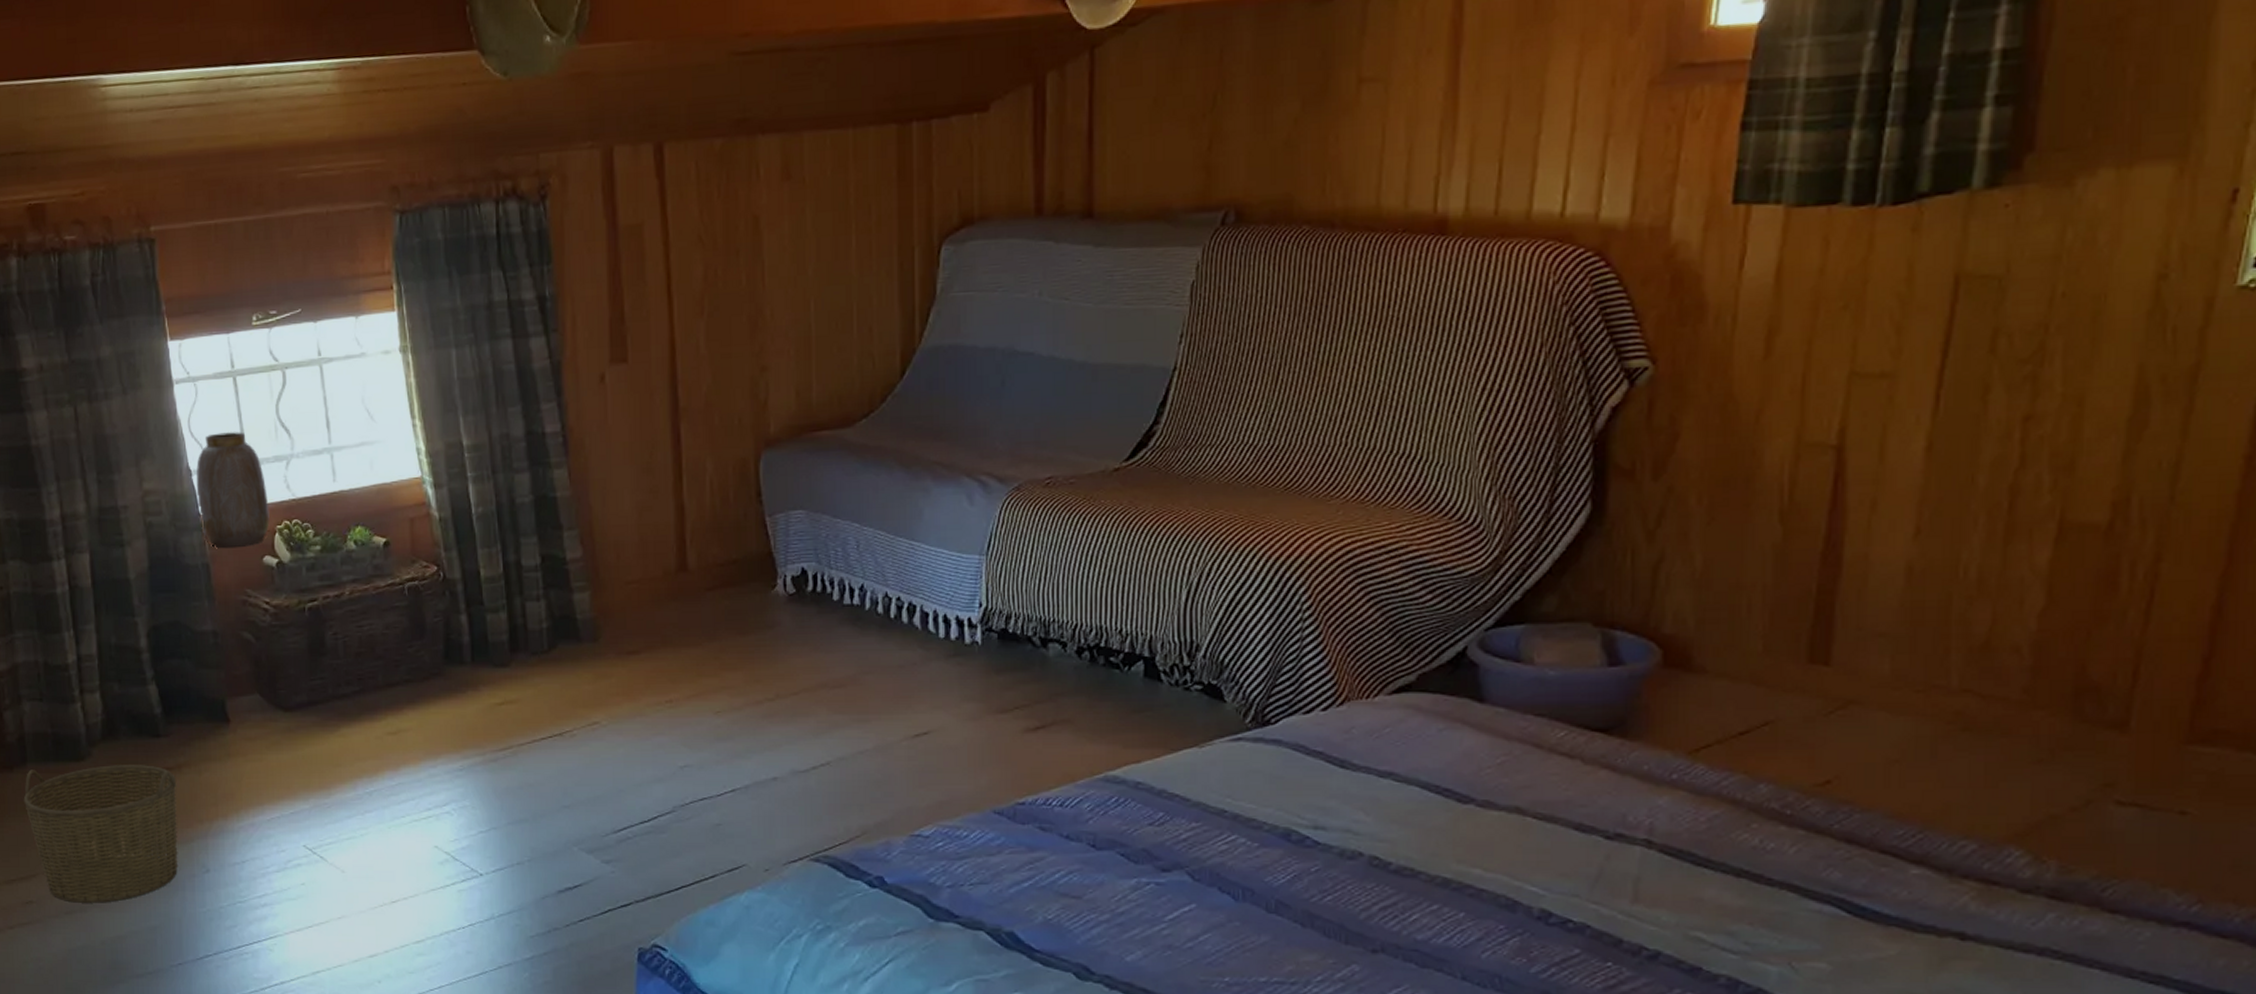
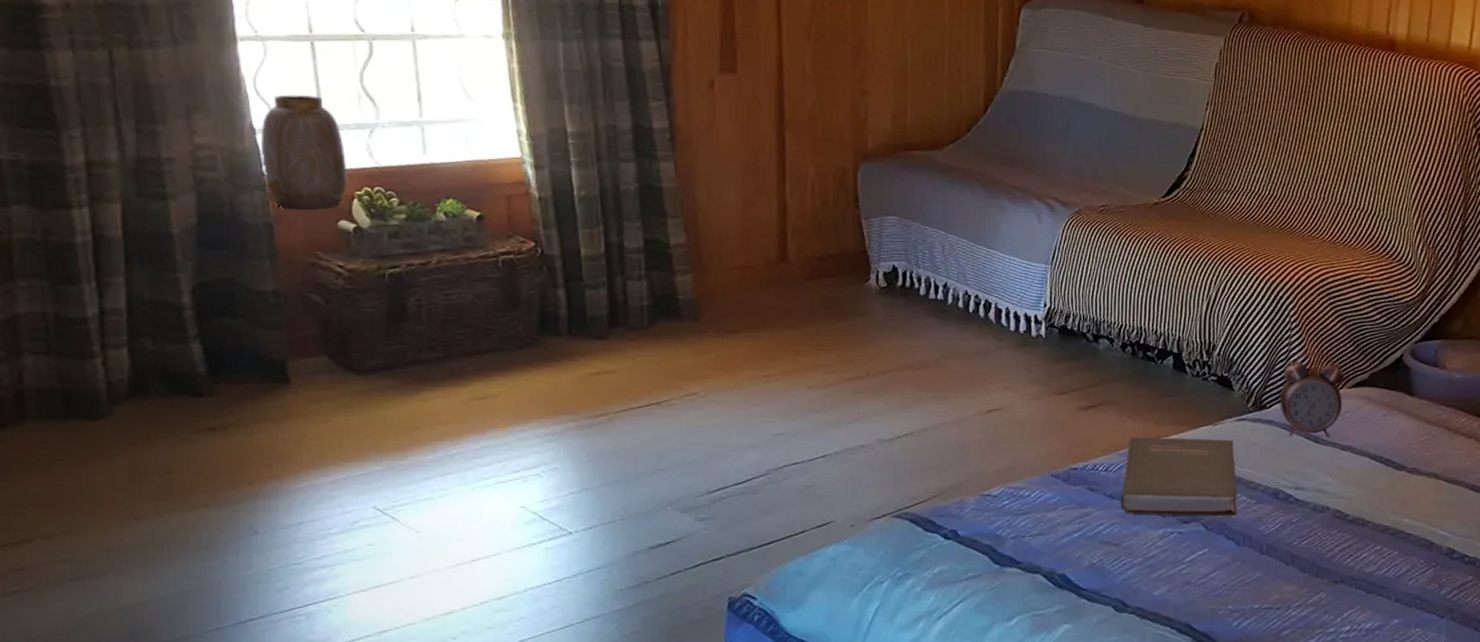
basket: present [23,765,179,903] -> none [18,424,222,569]
book: none [1081,763,1234,864] -> present [1121,437,1238,516]
alarm clock: none [1289,648,1381,762] -> present [1280,352,1345,438]

